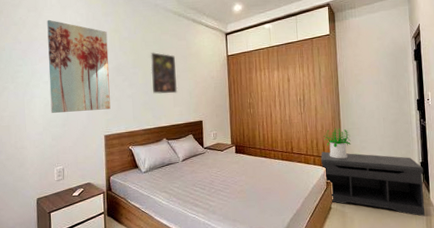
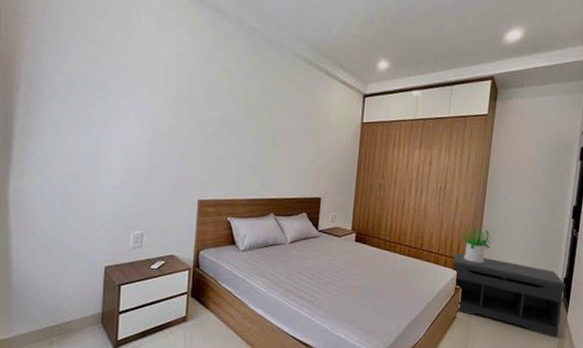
wall art: present [47,19,111,113] -> none [133,43,216,169]
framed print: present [150,52,178,94] -> none [265,104,297,161]

